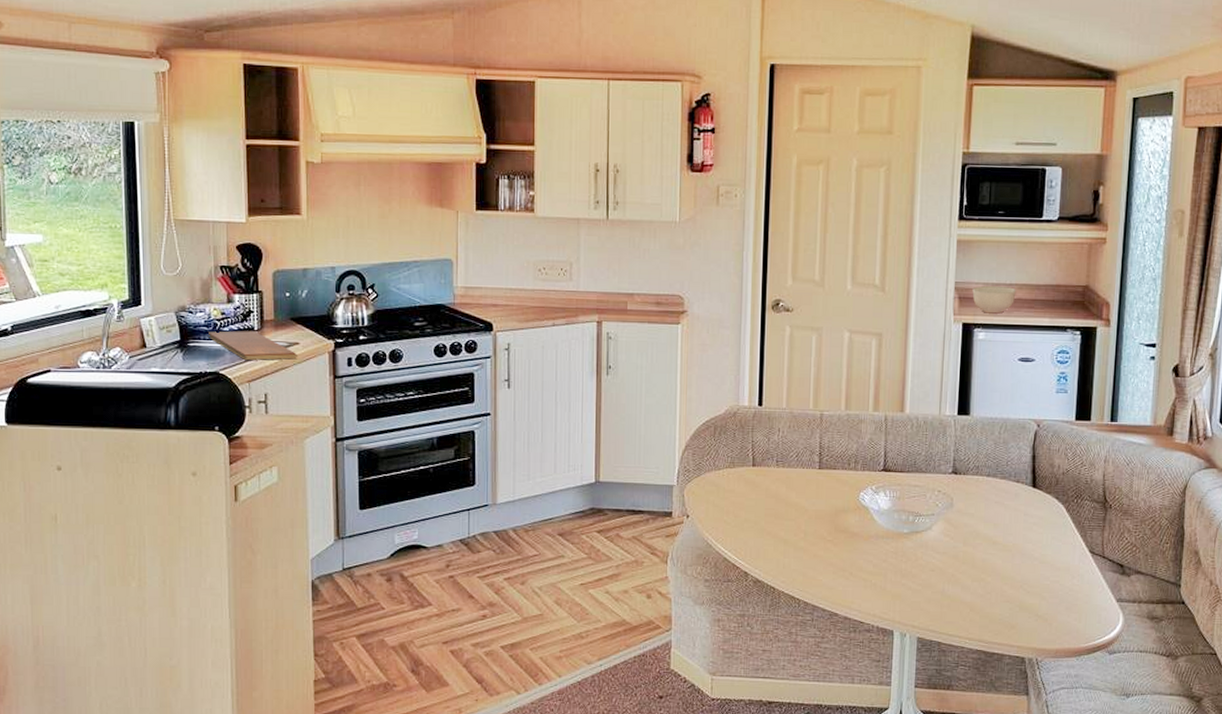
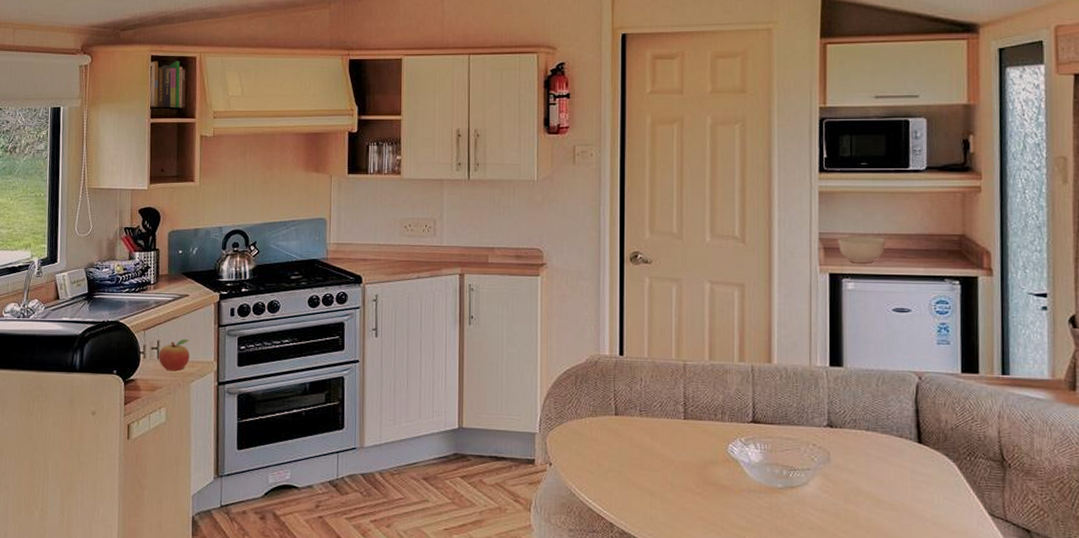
chopping board: present [207,330,299,361] -> none [111,284,188,311]
books: none [243,70,288,131] -> present [150,60,186,111]
fruit: none [267,391,303,427] -> present [159,338,190,371]

